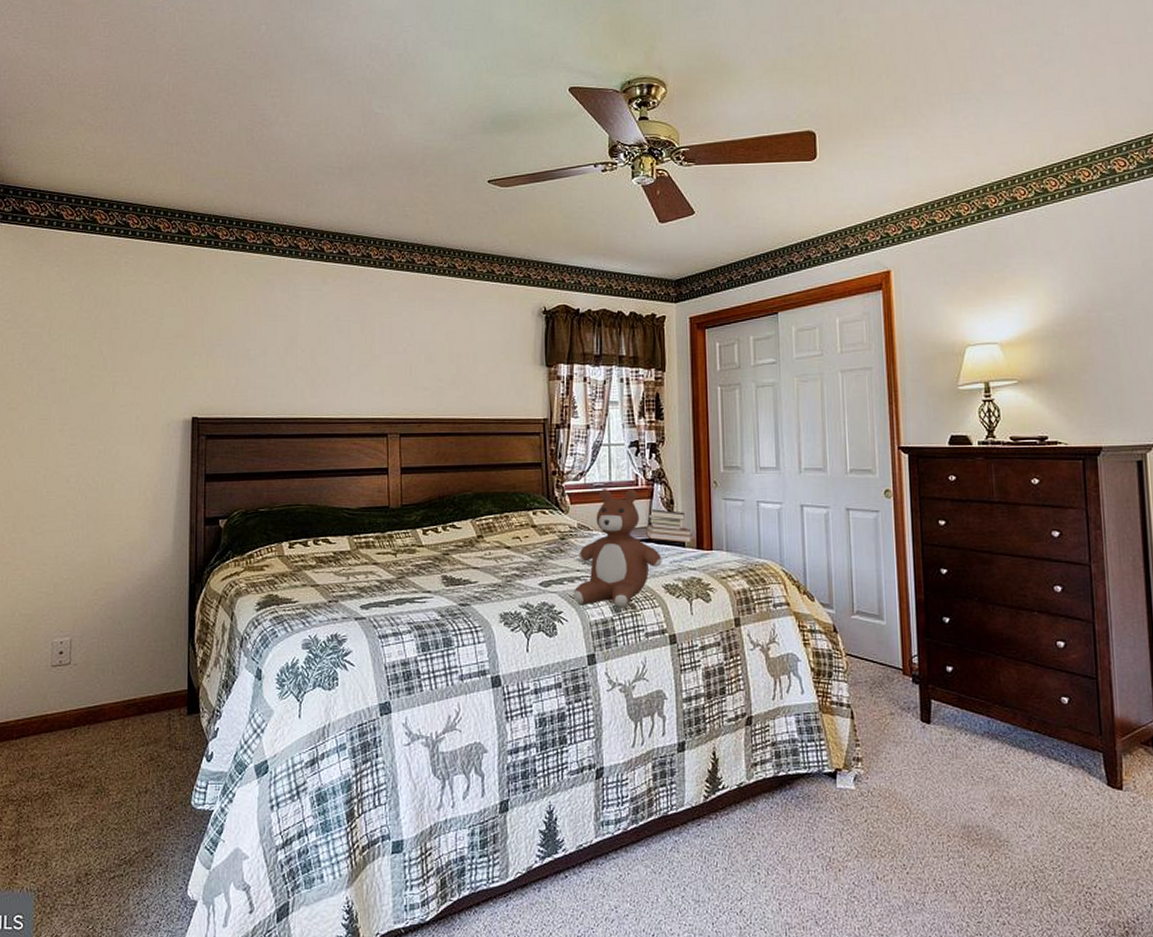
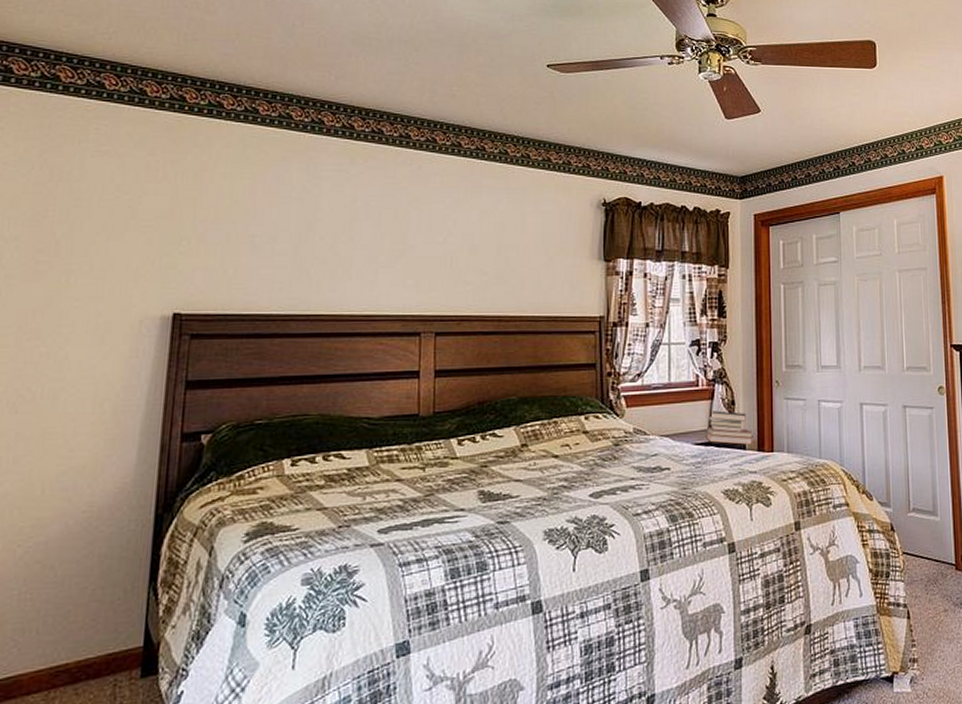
teddy bear: present [574,489,662,608] -> none [627,390,722,518]

